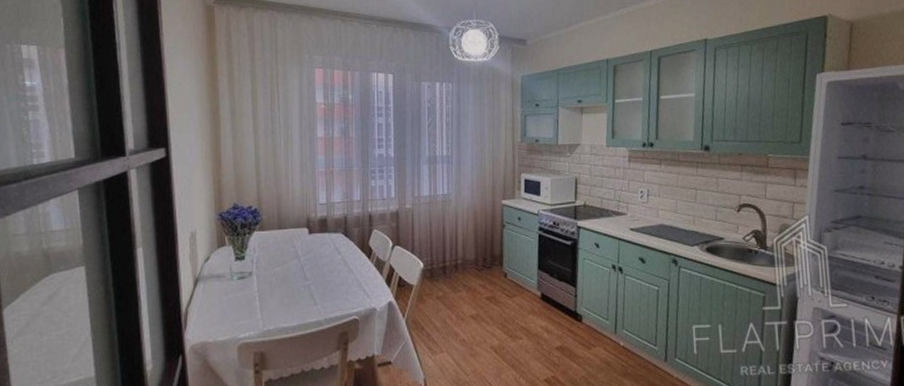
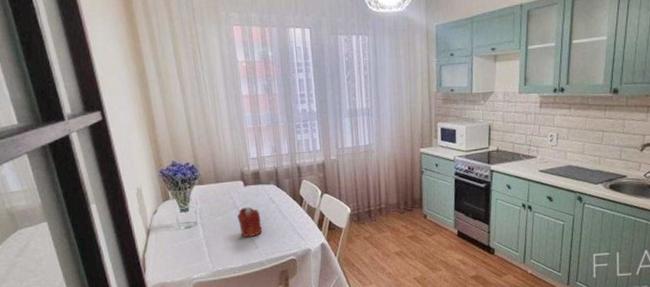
candle: none [298,257,324,292] -> present [237,206,263,237]

